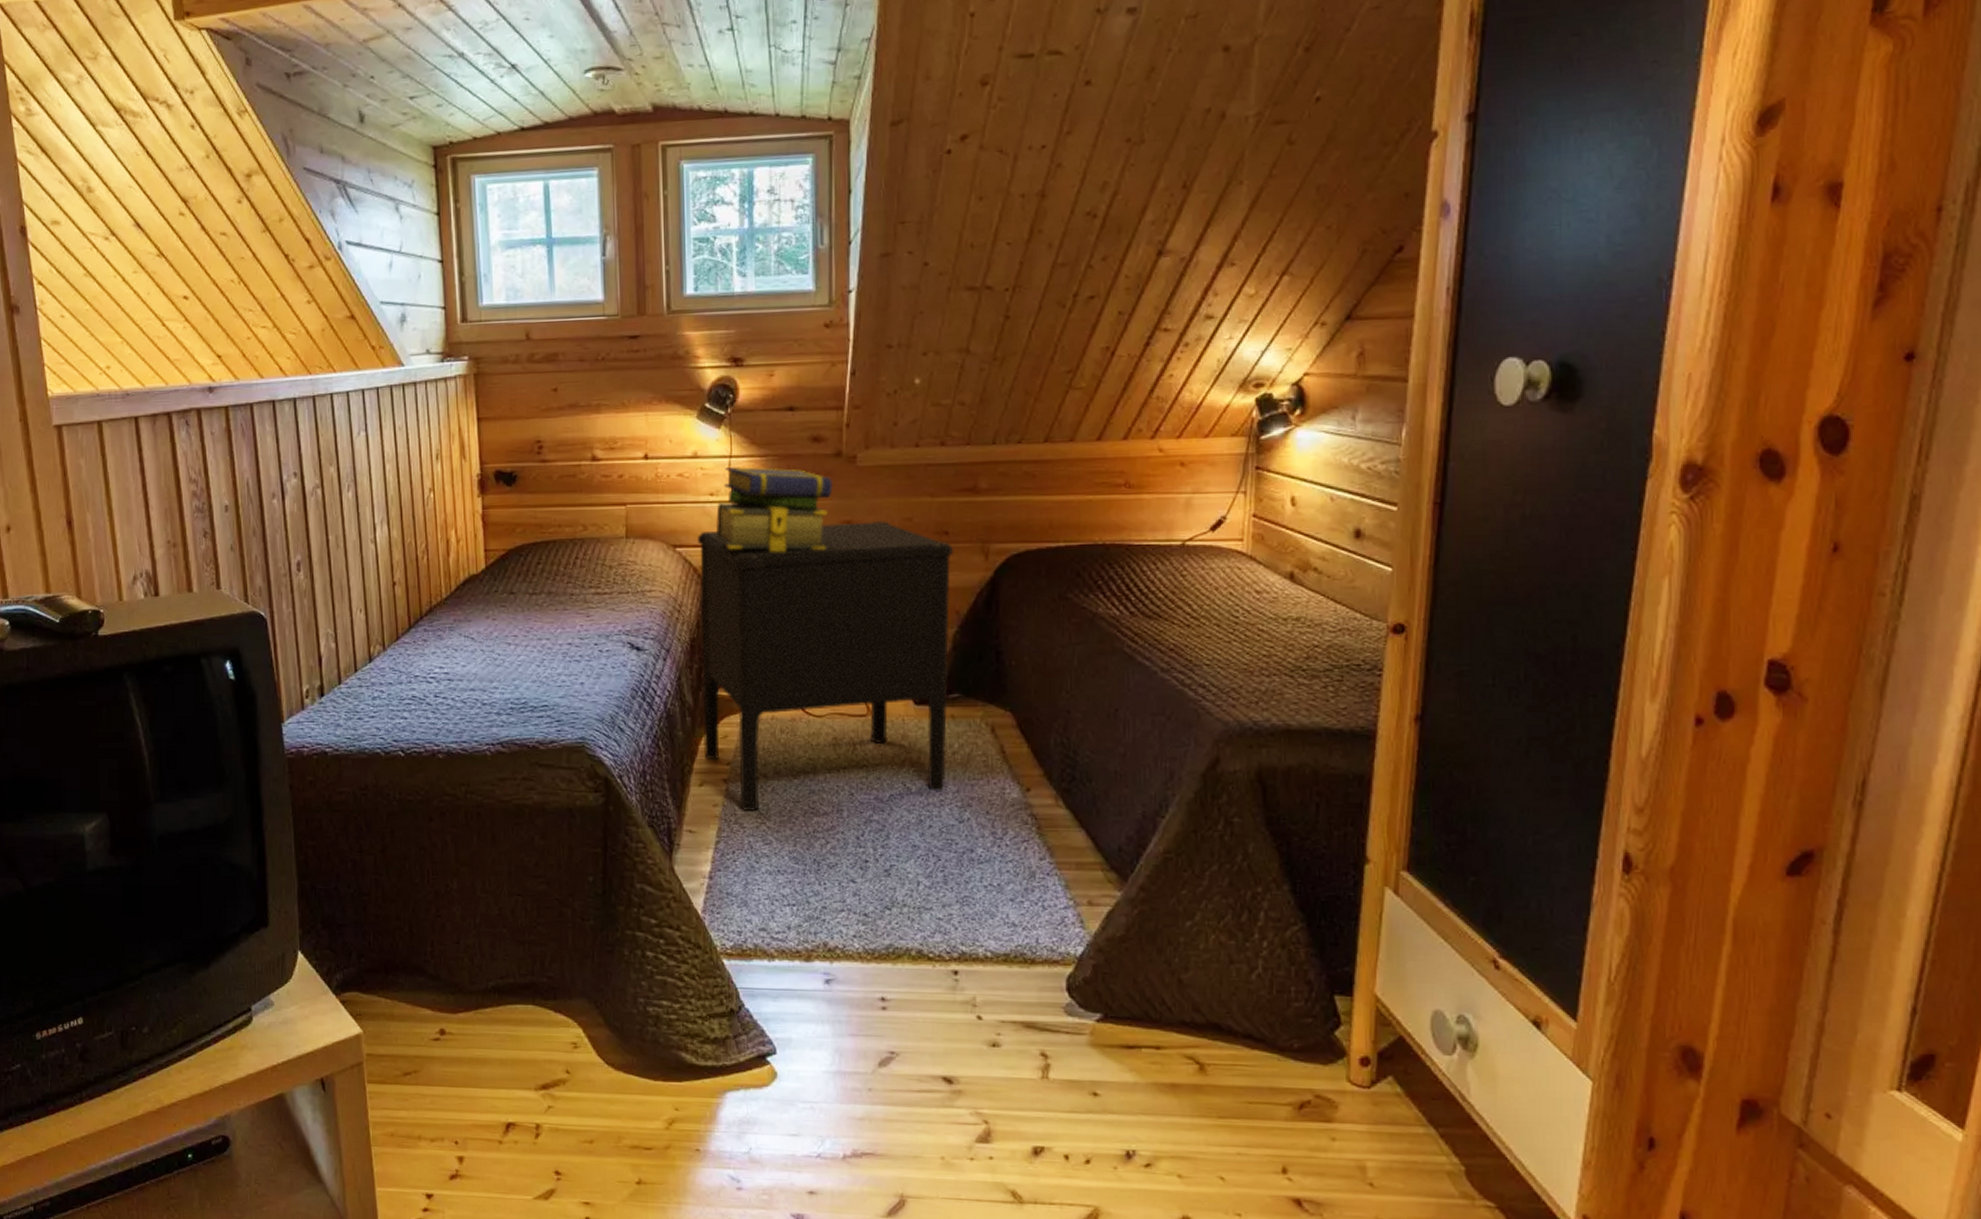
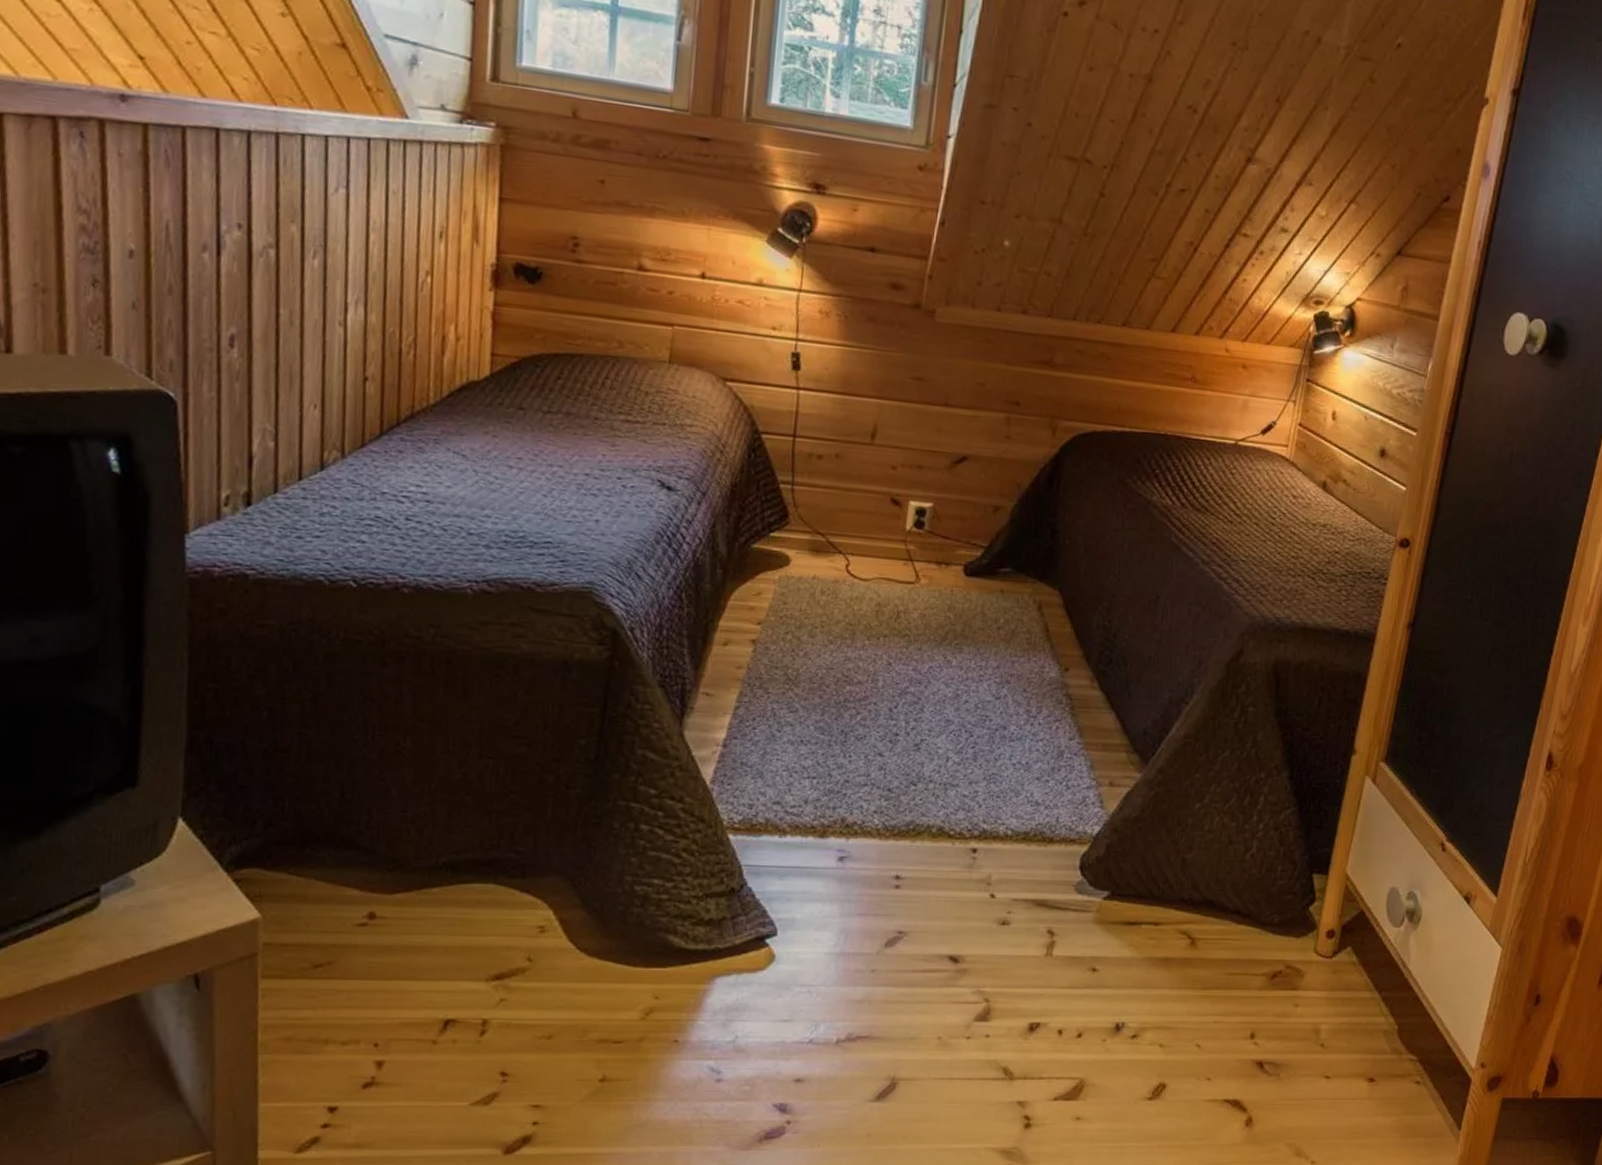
nightstand: present [698,520,955,811] -> none [733,368,1024,676]
stack of books: present [715,467,833,552] -> none [774,301,908,406]

